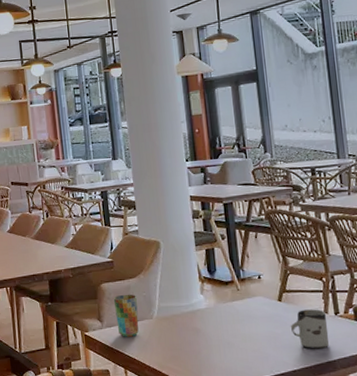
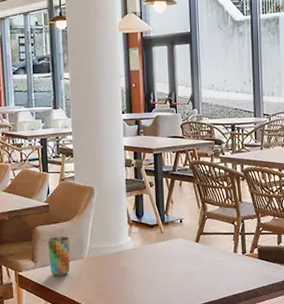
cup: present [290,309,330,349] -> none [204,249,236,284]

